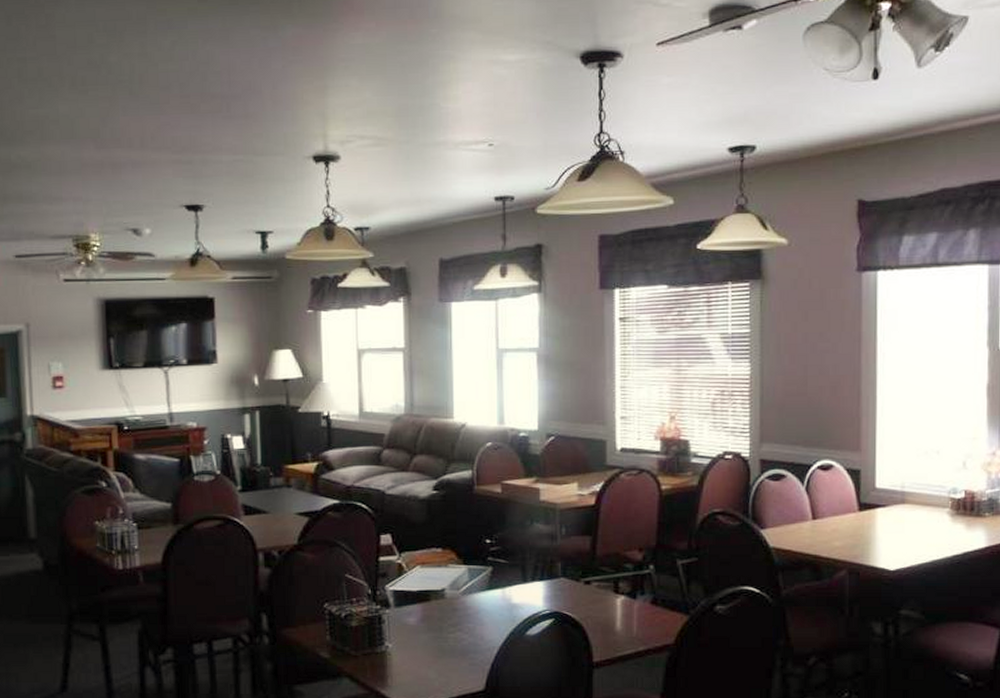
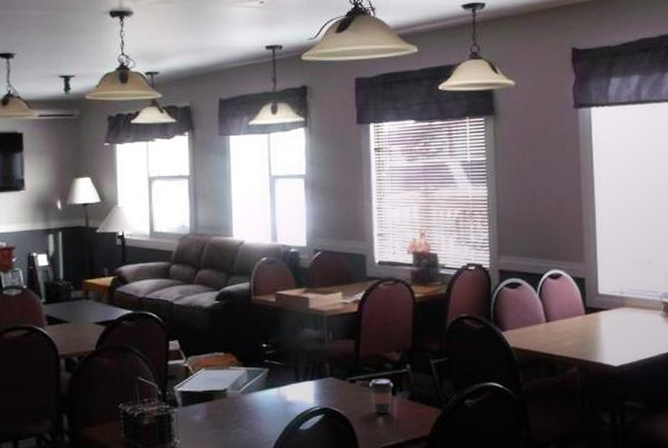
coffee cup: none [605,581,634,619] -> present [368,379,394,414]

